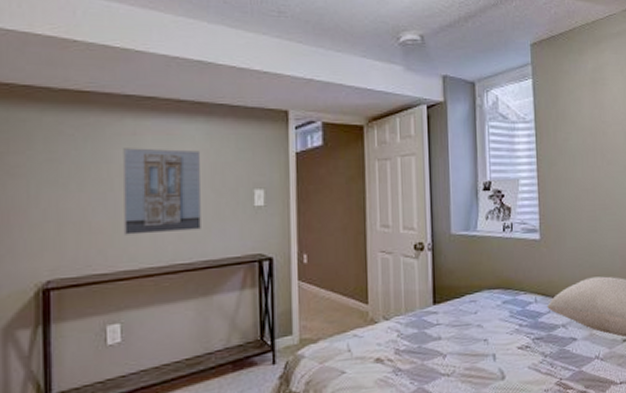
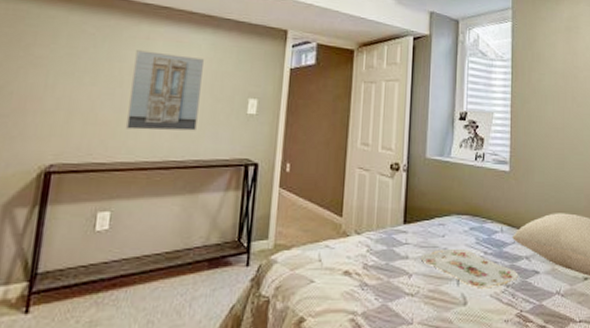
serving tray: none [453,323,556,362] -> present [420,248,518,289]

